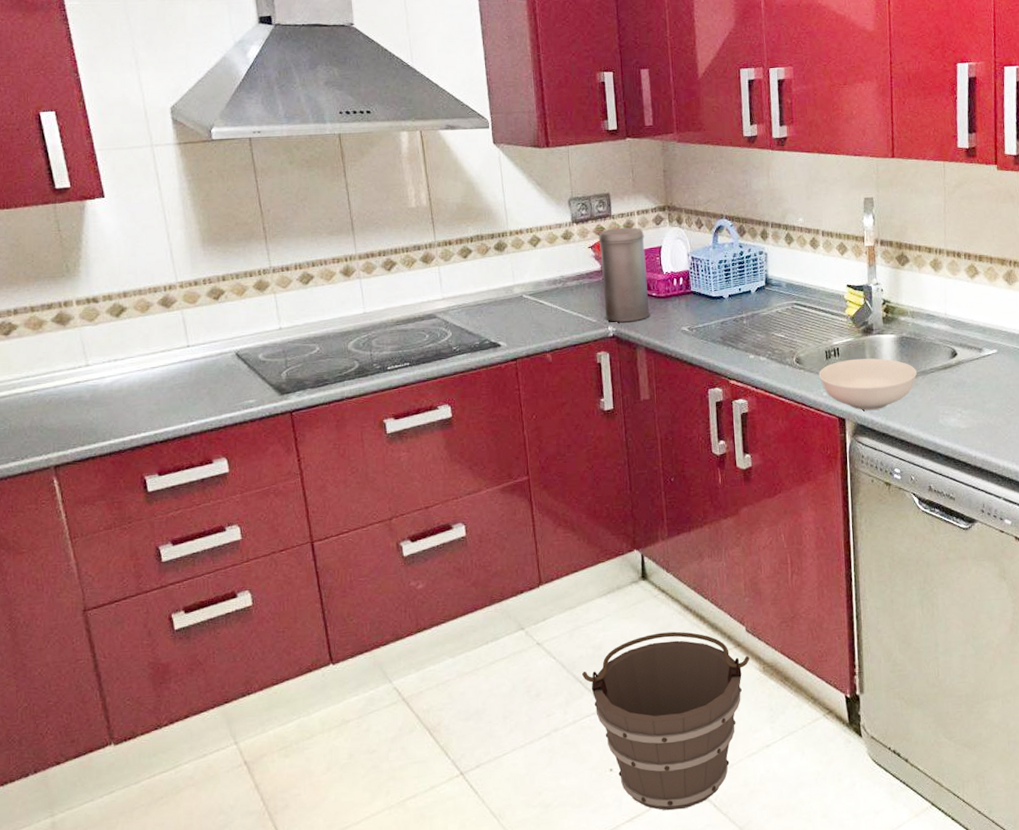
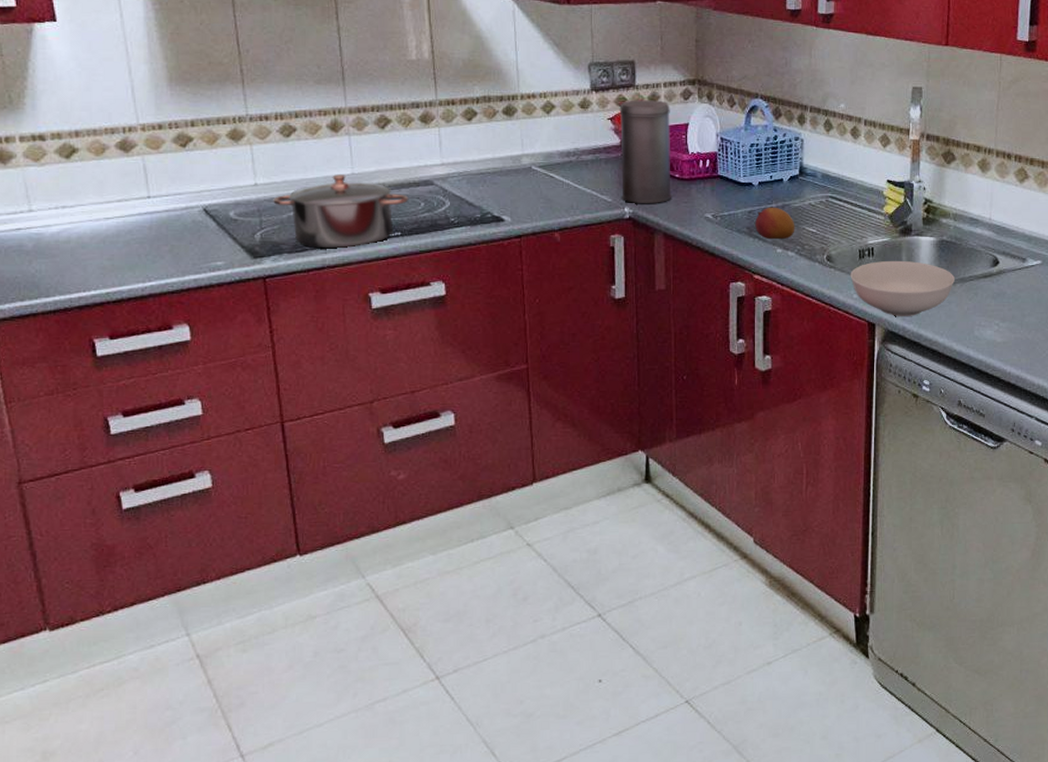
cooking pot: none [296,314,415,382] -> present [273,174,409,249]
bucket: present [582,631,750,811] -> none [575,539,756,726]
fruit: none [728,316,765,347] -> present [755,207,795,240]

